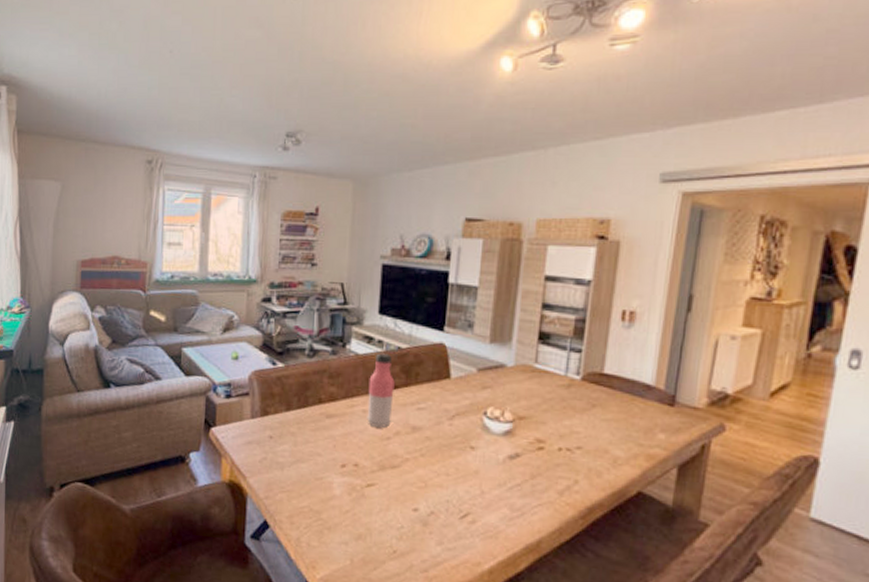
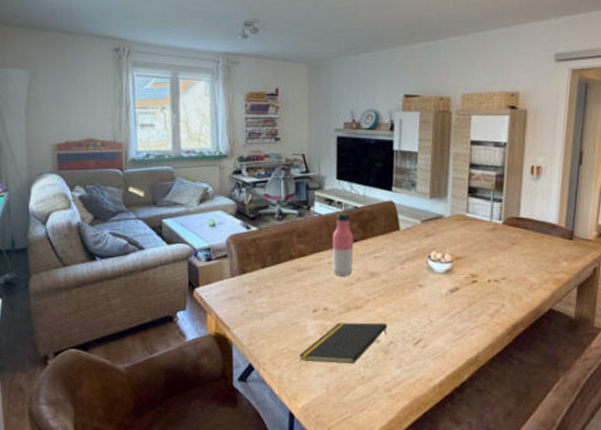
notepad: none [321,482,429,534] -> present [298,322,388,364]

